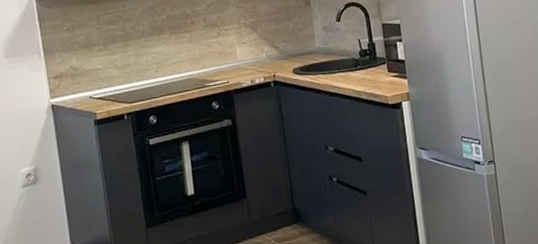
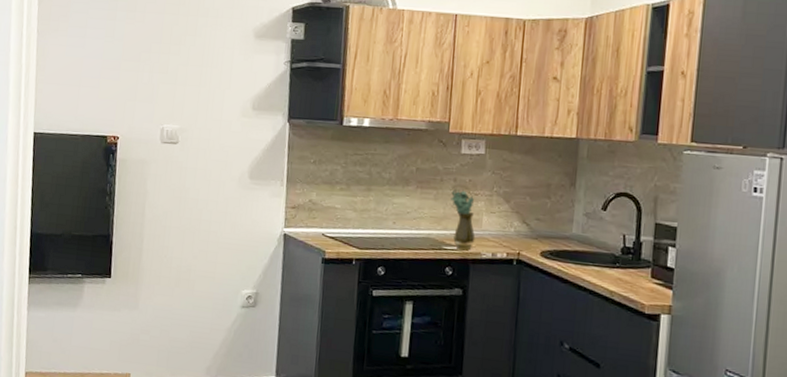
vase: none [203,27,234,84] -> present [450,187,476,251]

